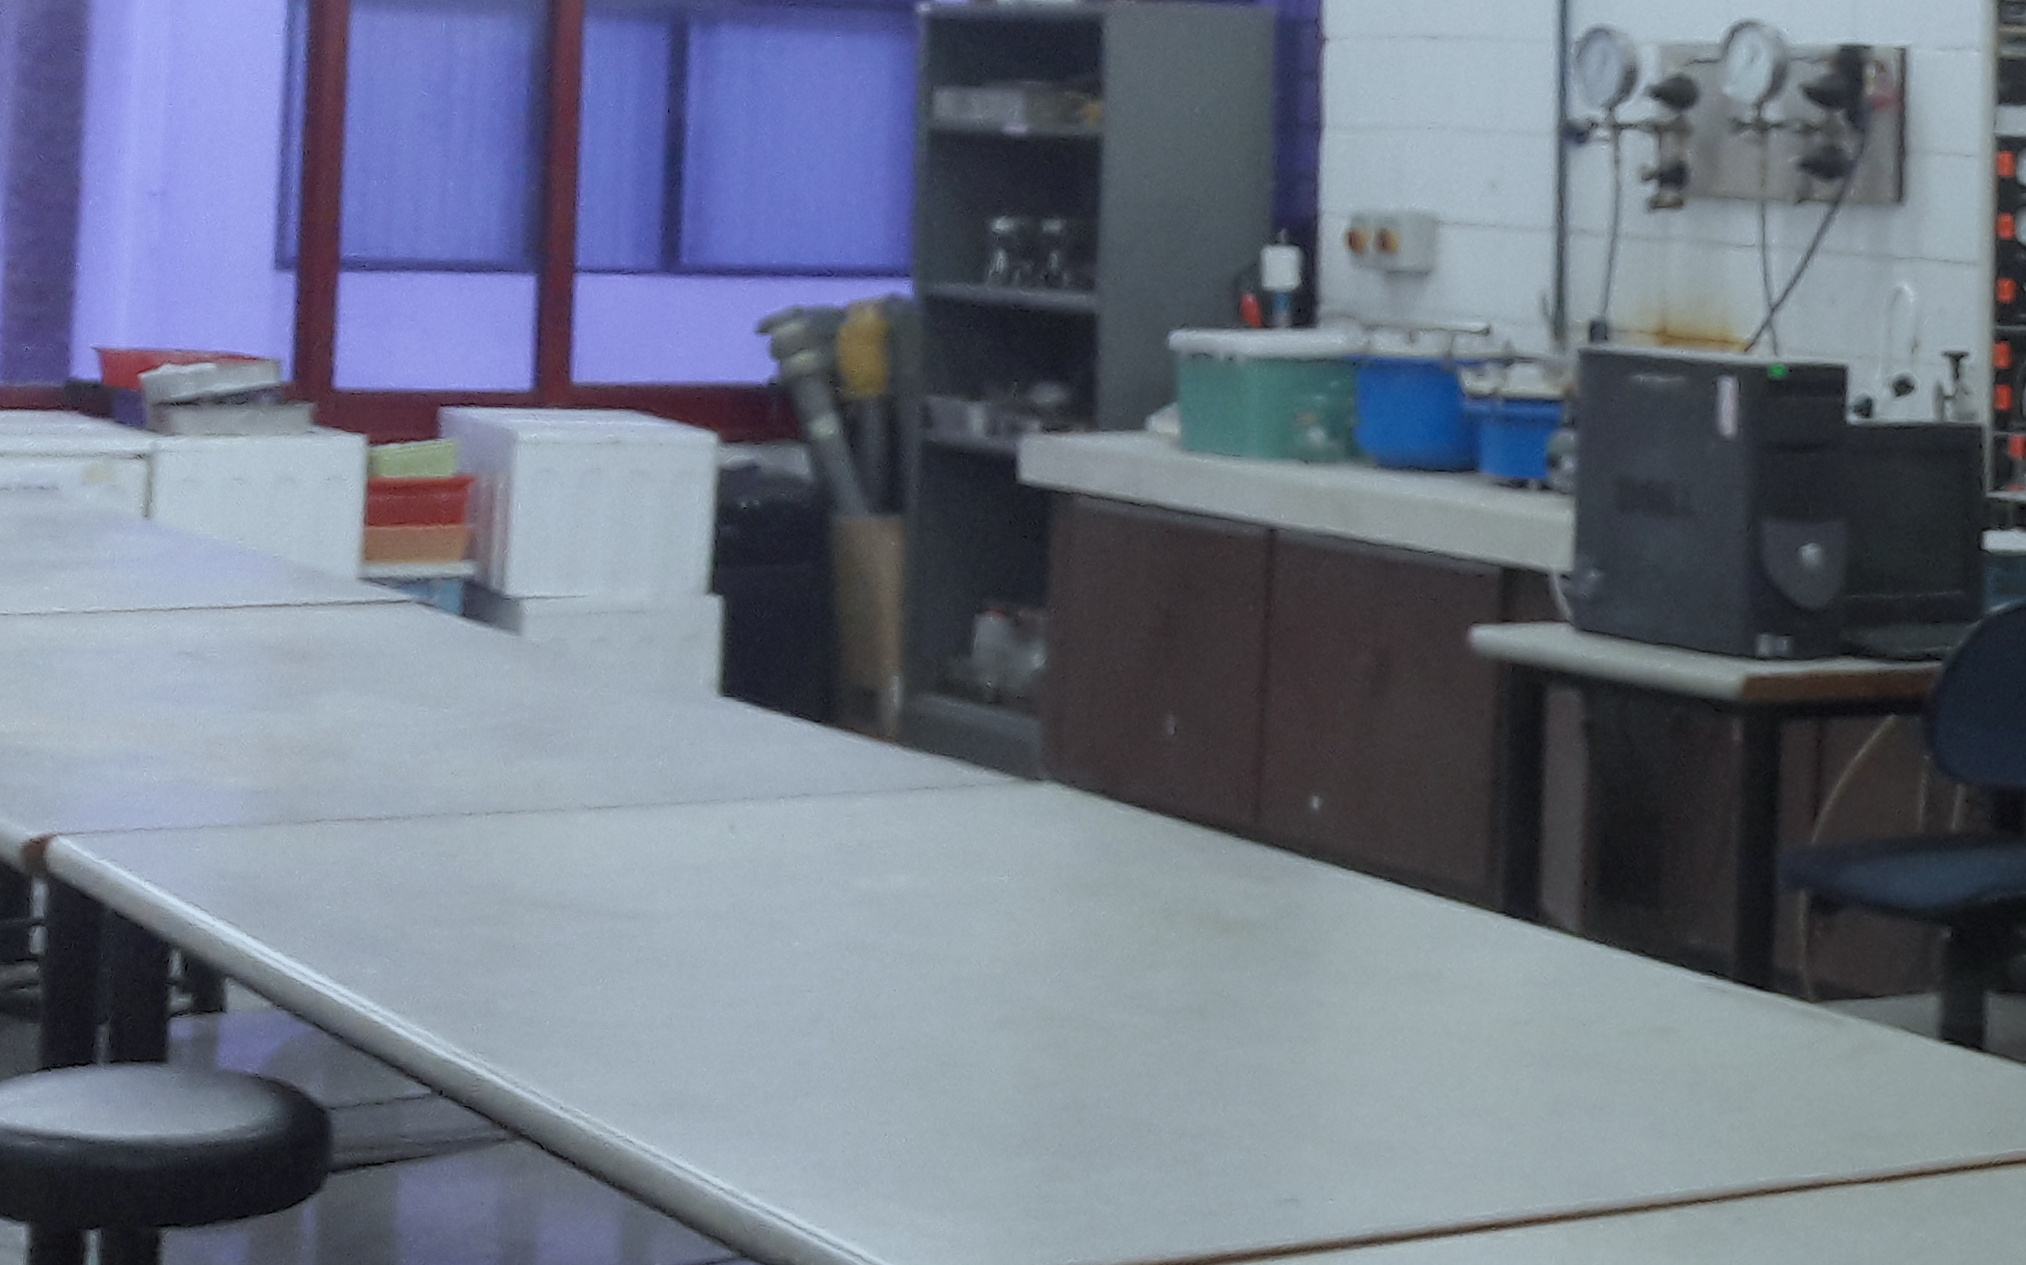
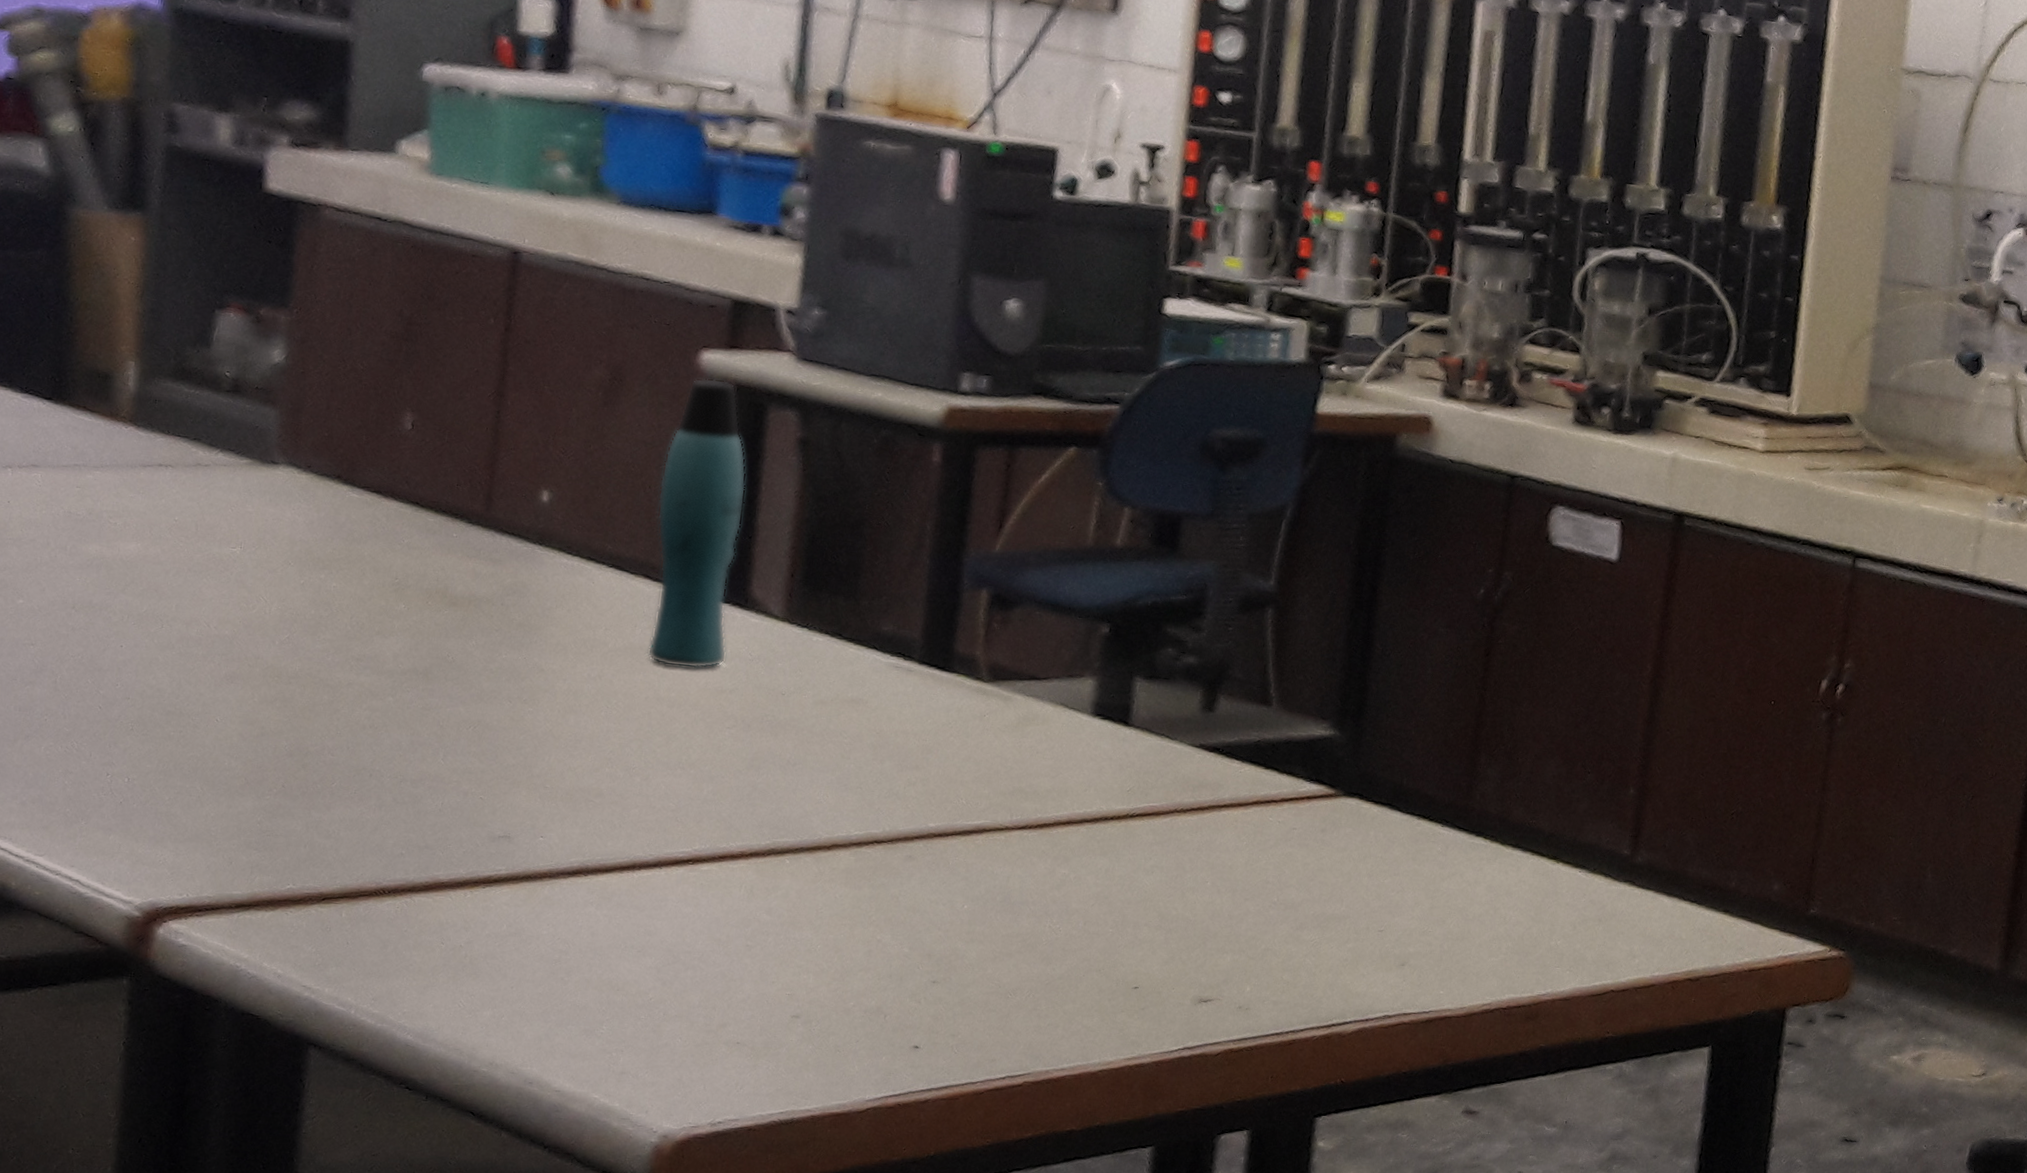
bottle: none [1433,657,1529,997] -> present [647,377,747,669]

